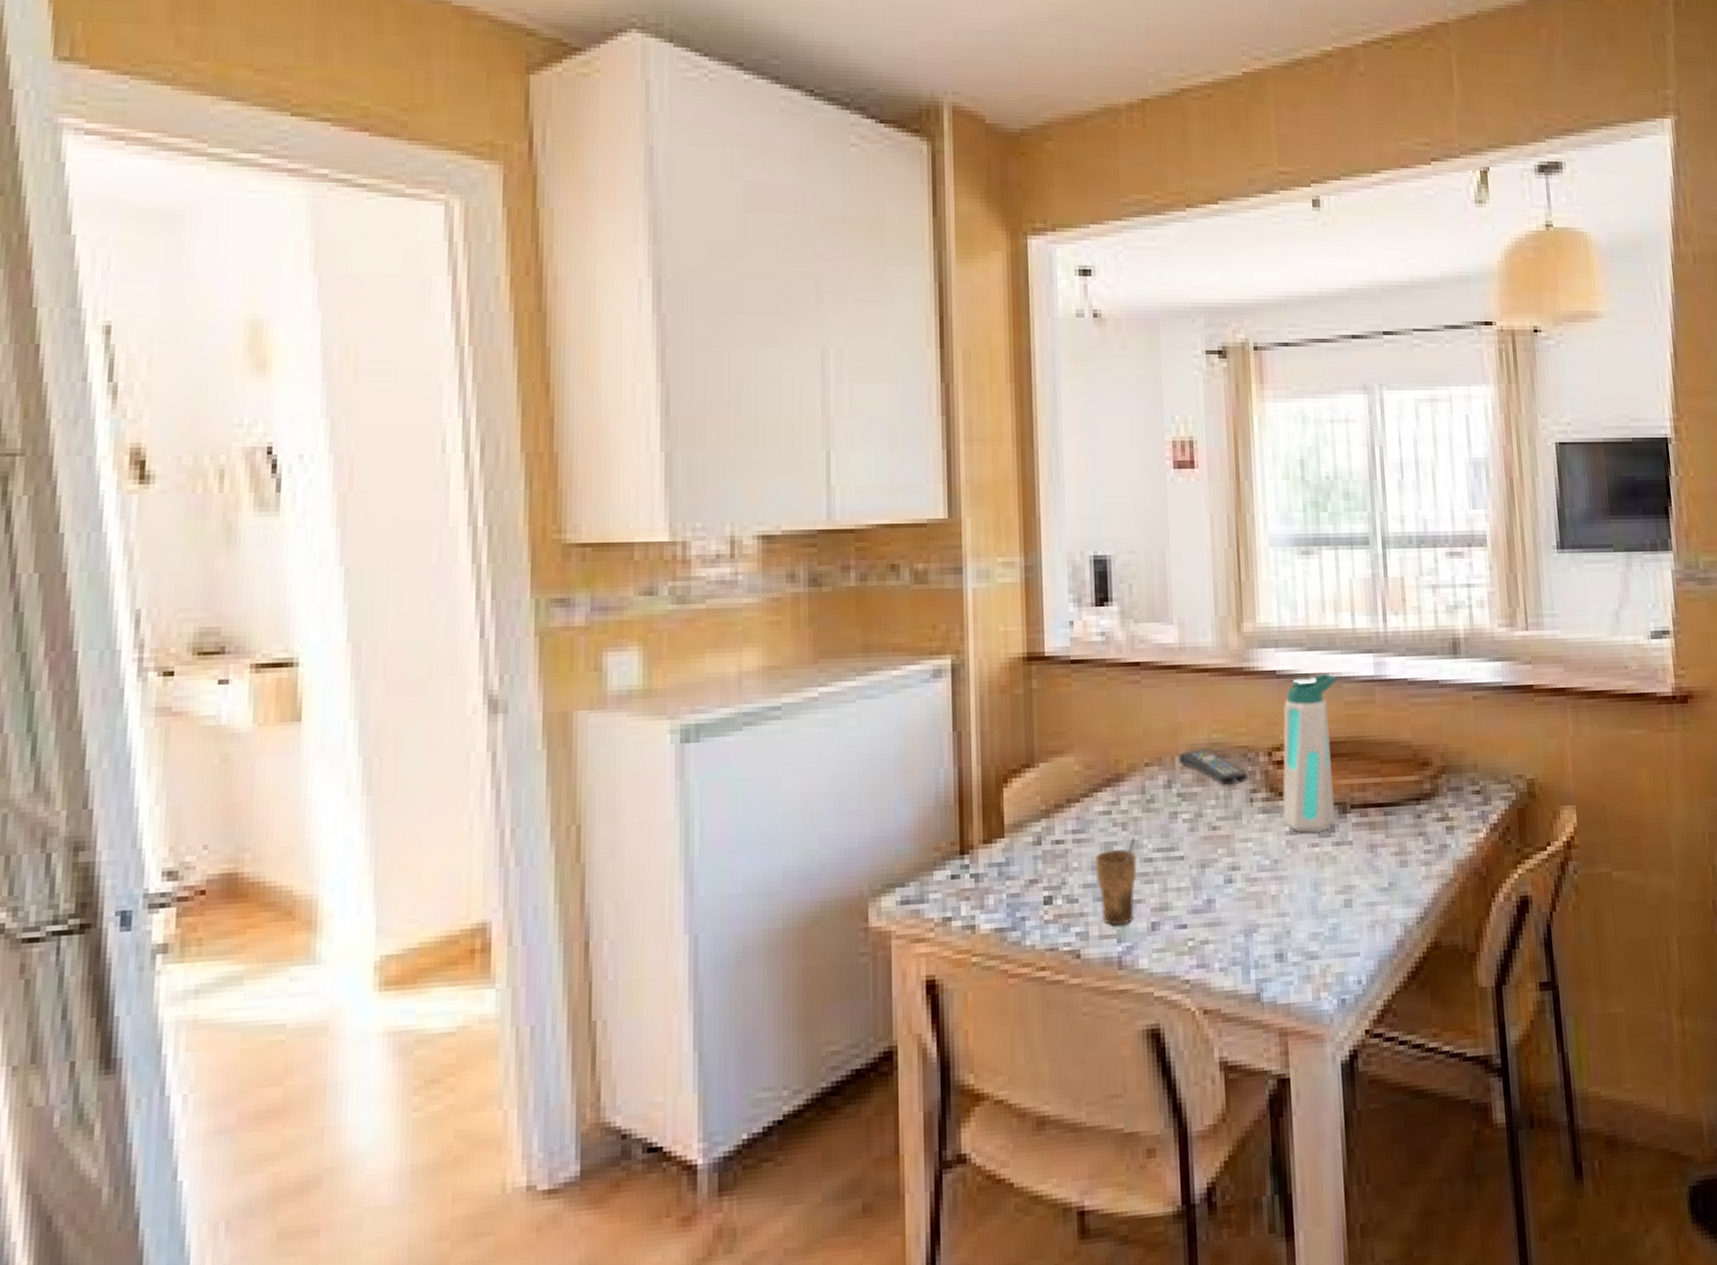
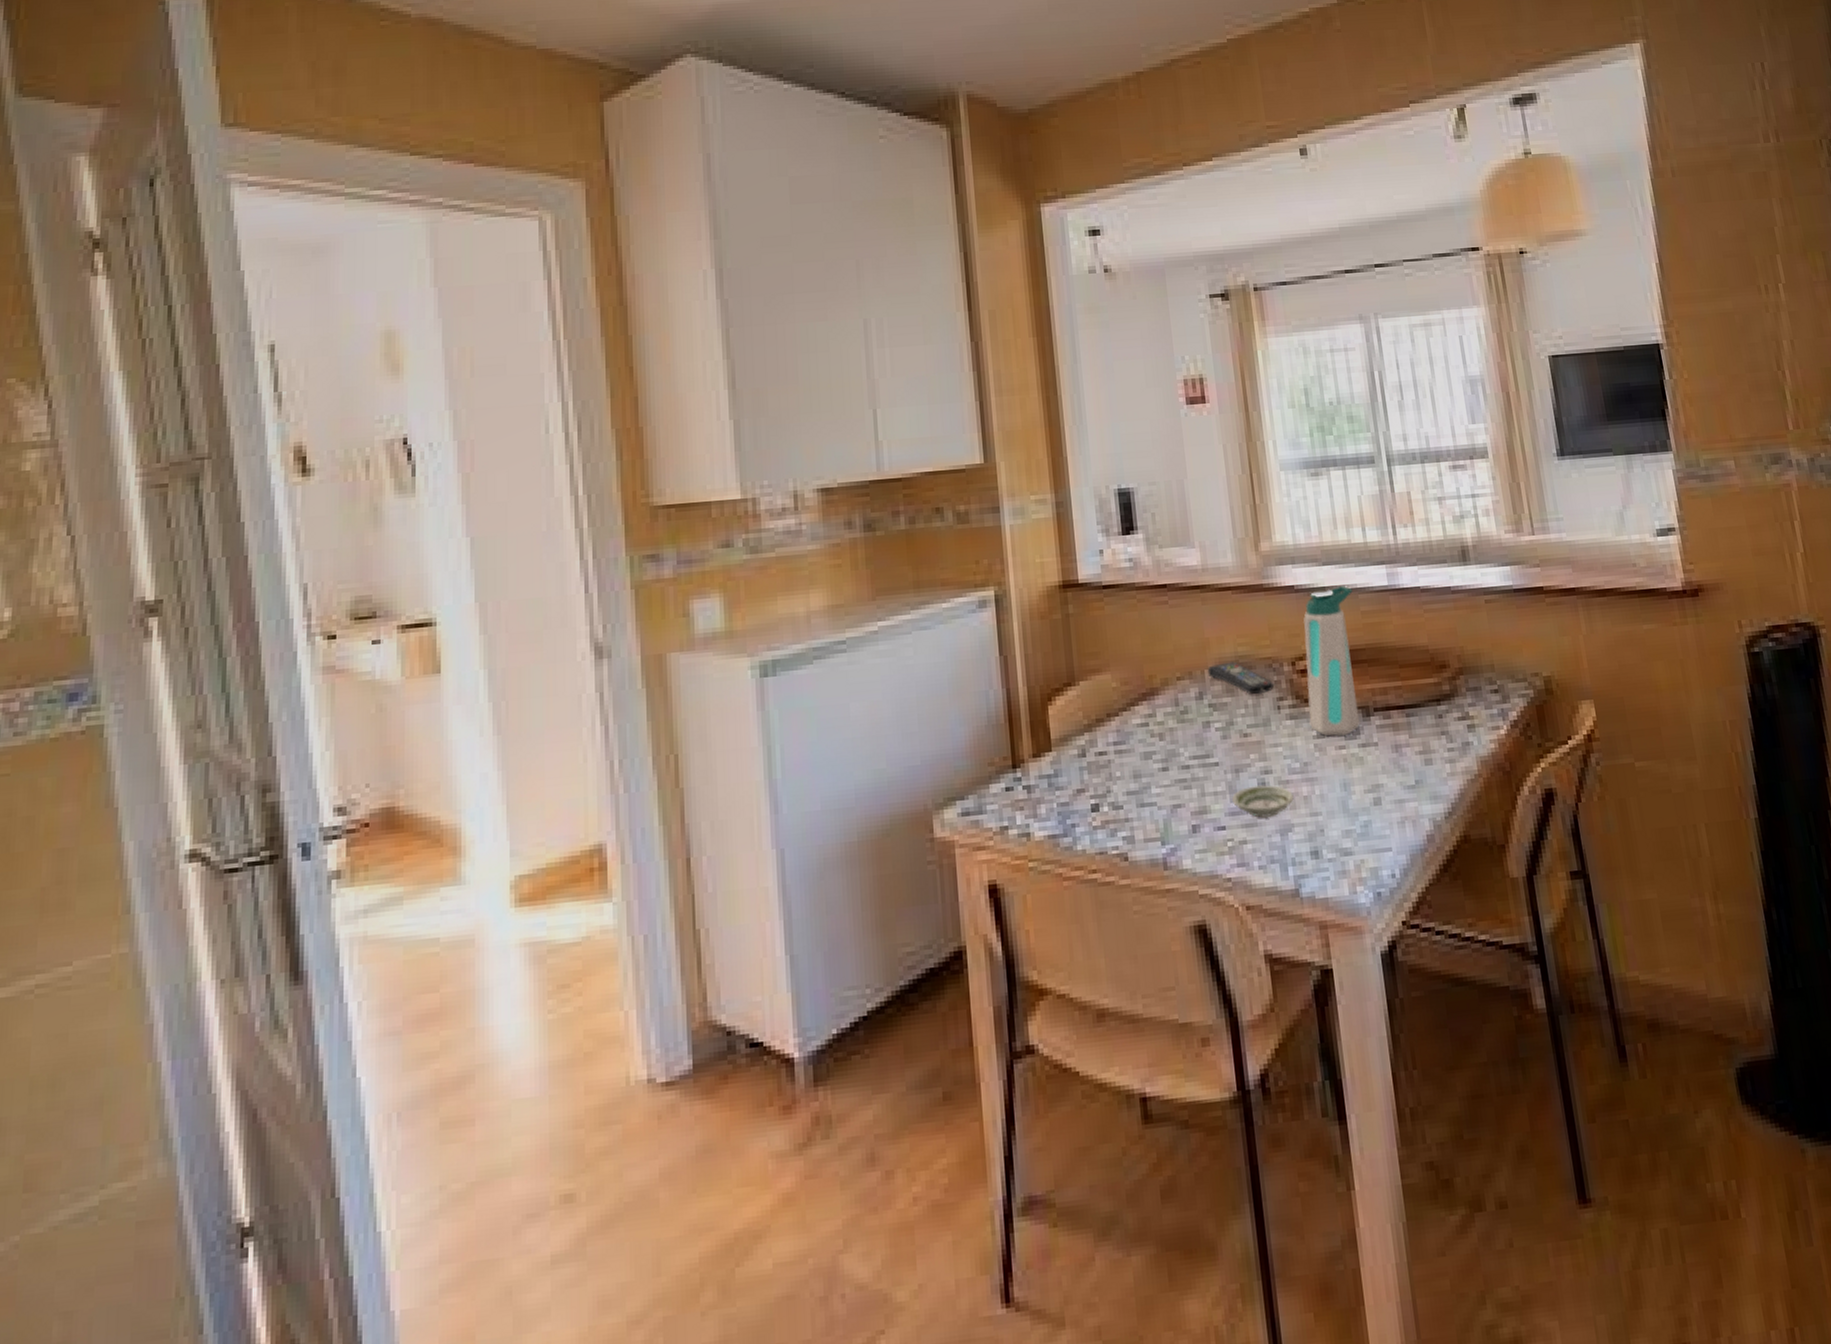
cup: present [1095,837,1137,926] -> none [1136,746,1176,830]
saucer: none [1196,881,1261,918] -> present [1232,784,1294,819]

